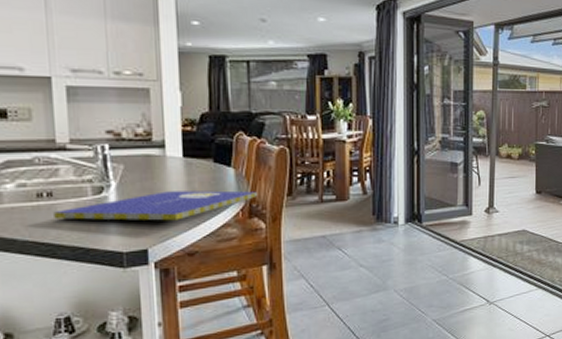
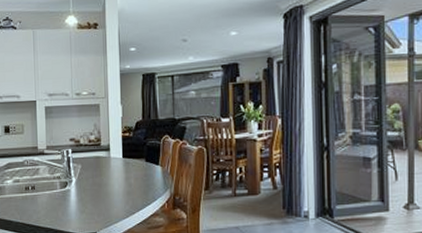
booklet: present [53,190,258,221] -> none [35,185,181,210]

